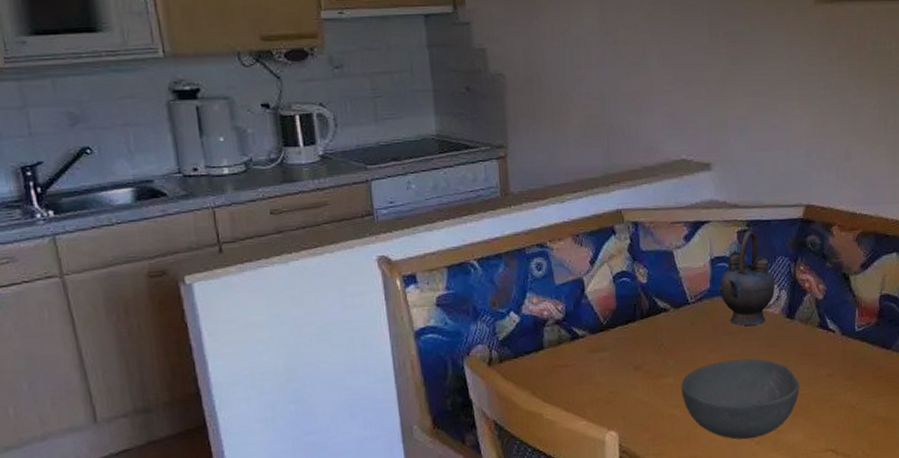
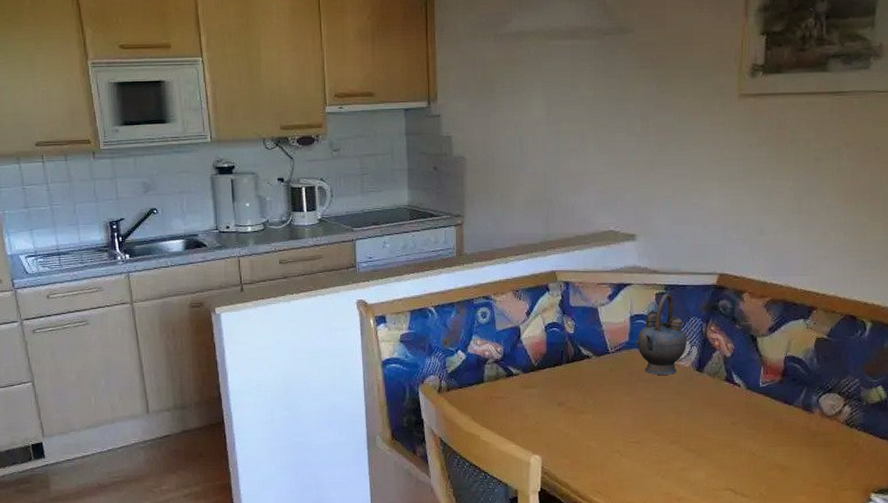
bowl: present [681,358,799,440] -> none [598,404,704,473]

